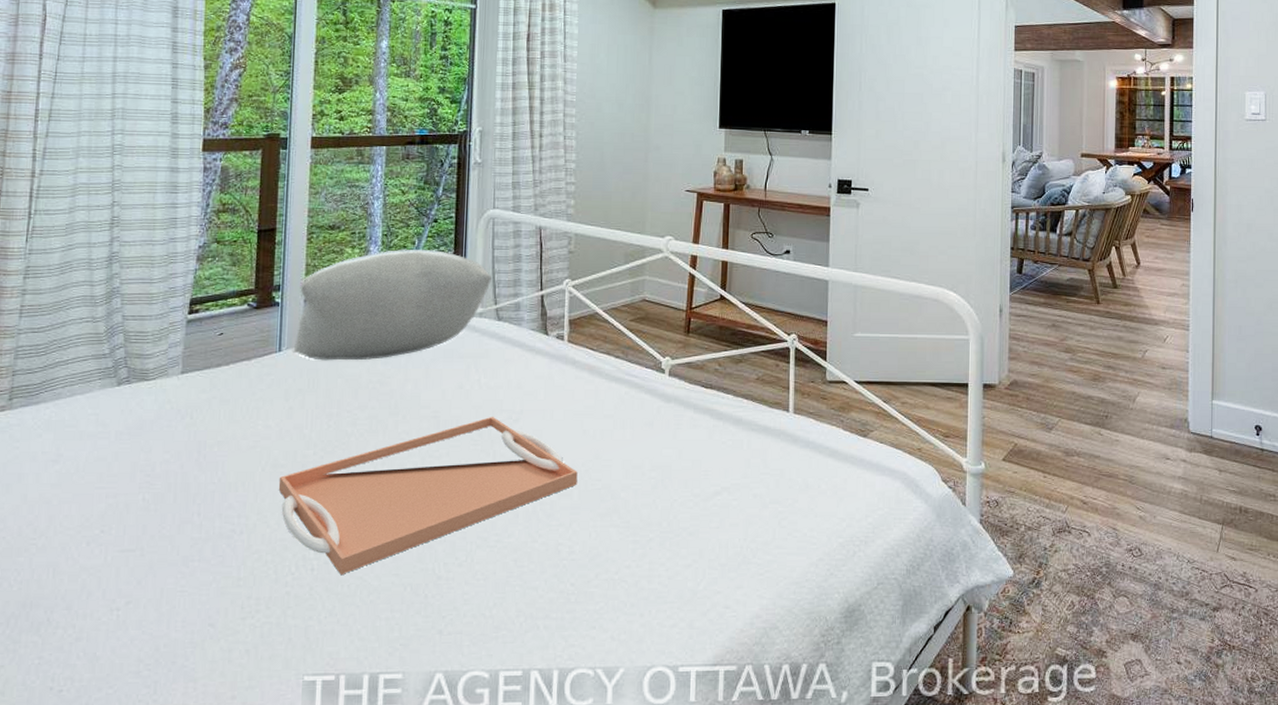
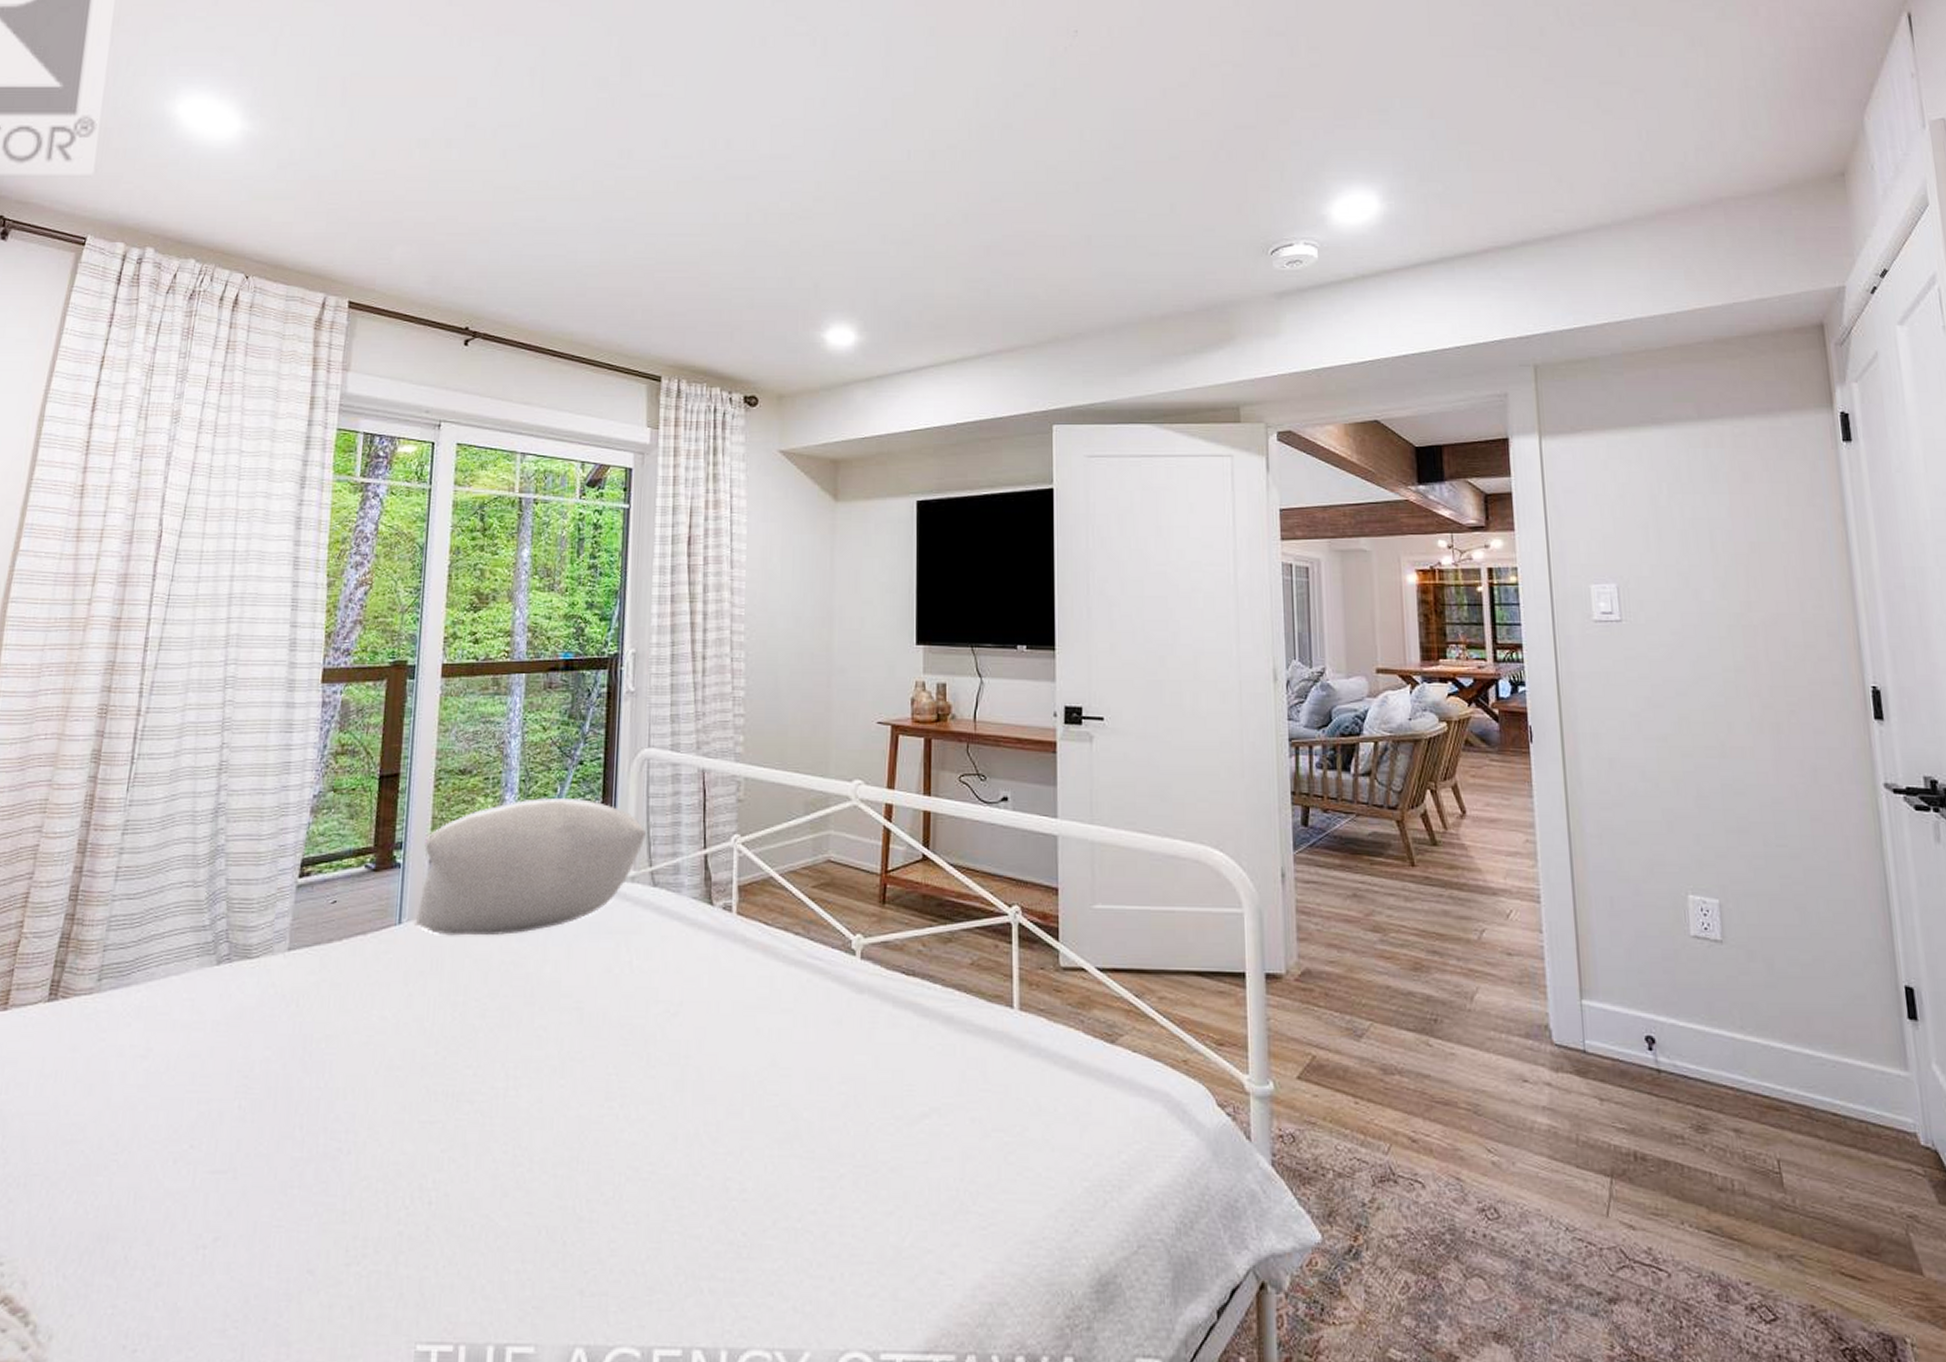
serving tray: present [278,417,578,574] -> none [393,1009,750,1211]

